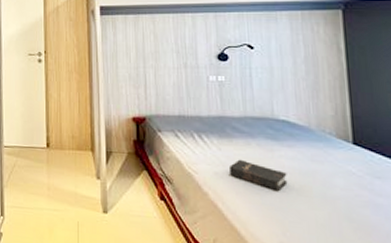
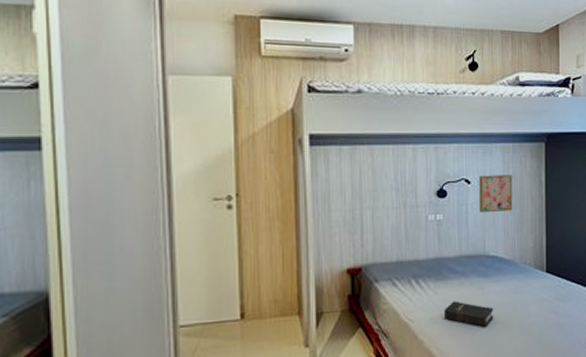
wall art: none [263,41,305,78] -> present [479,175,513,213]

